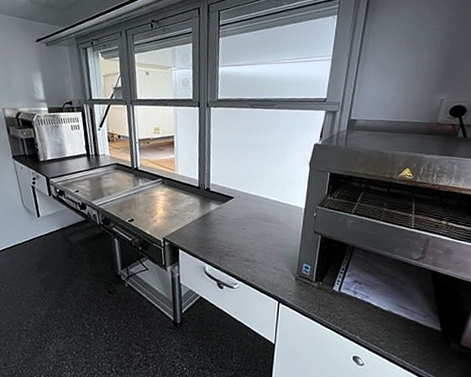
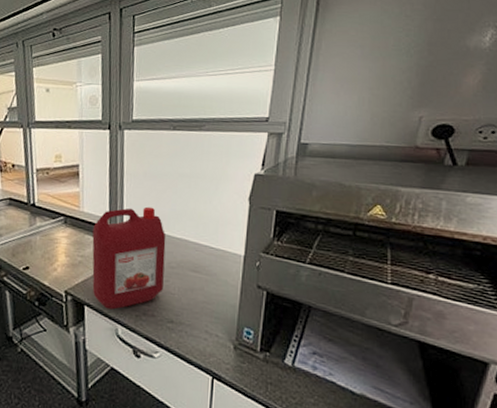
ketchup jug: none [185,170,244,252] -> present [92,206,166,310]

